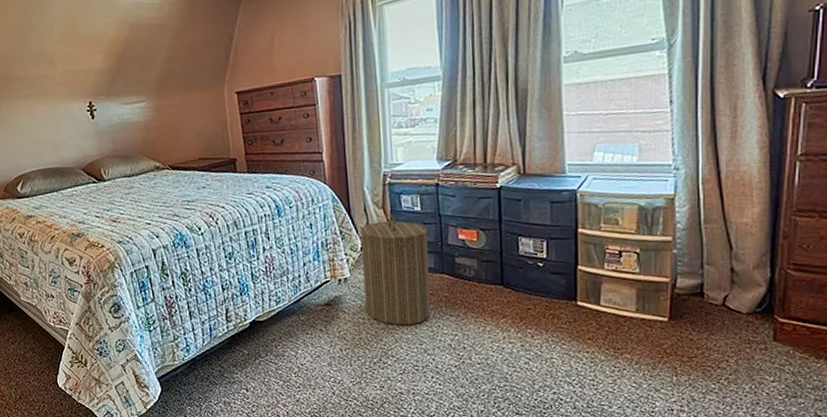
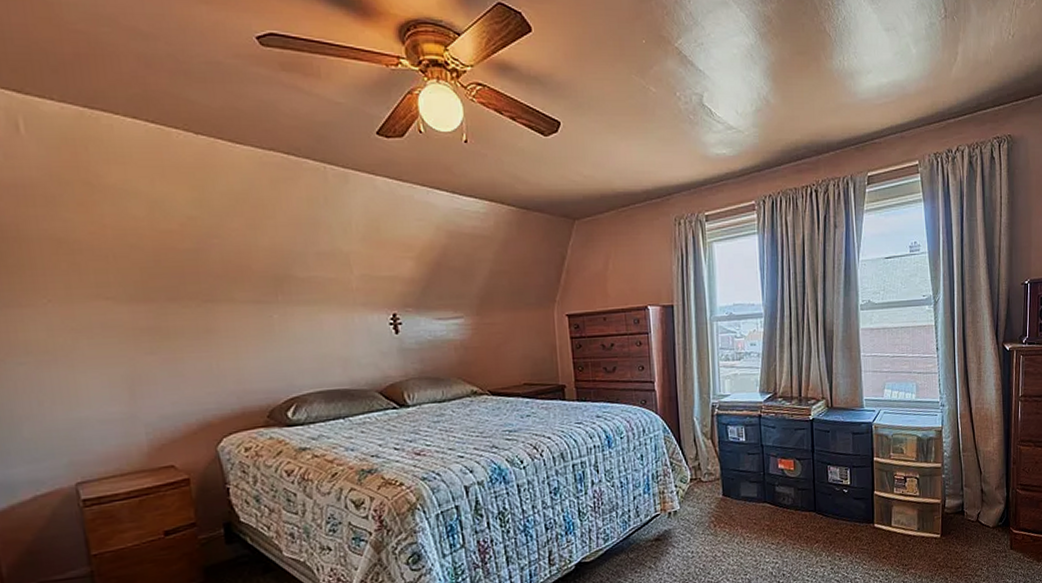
laundry hamper: present [360,215,431,326] -> none [690,446,754,557]

